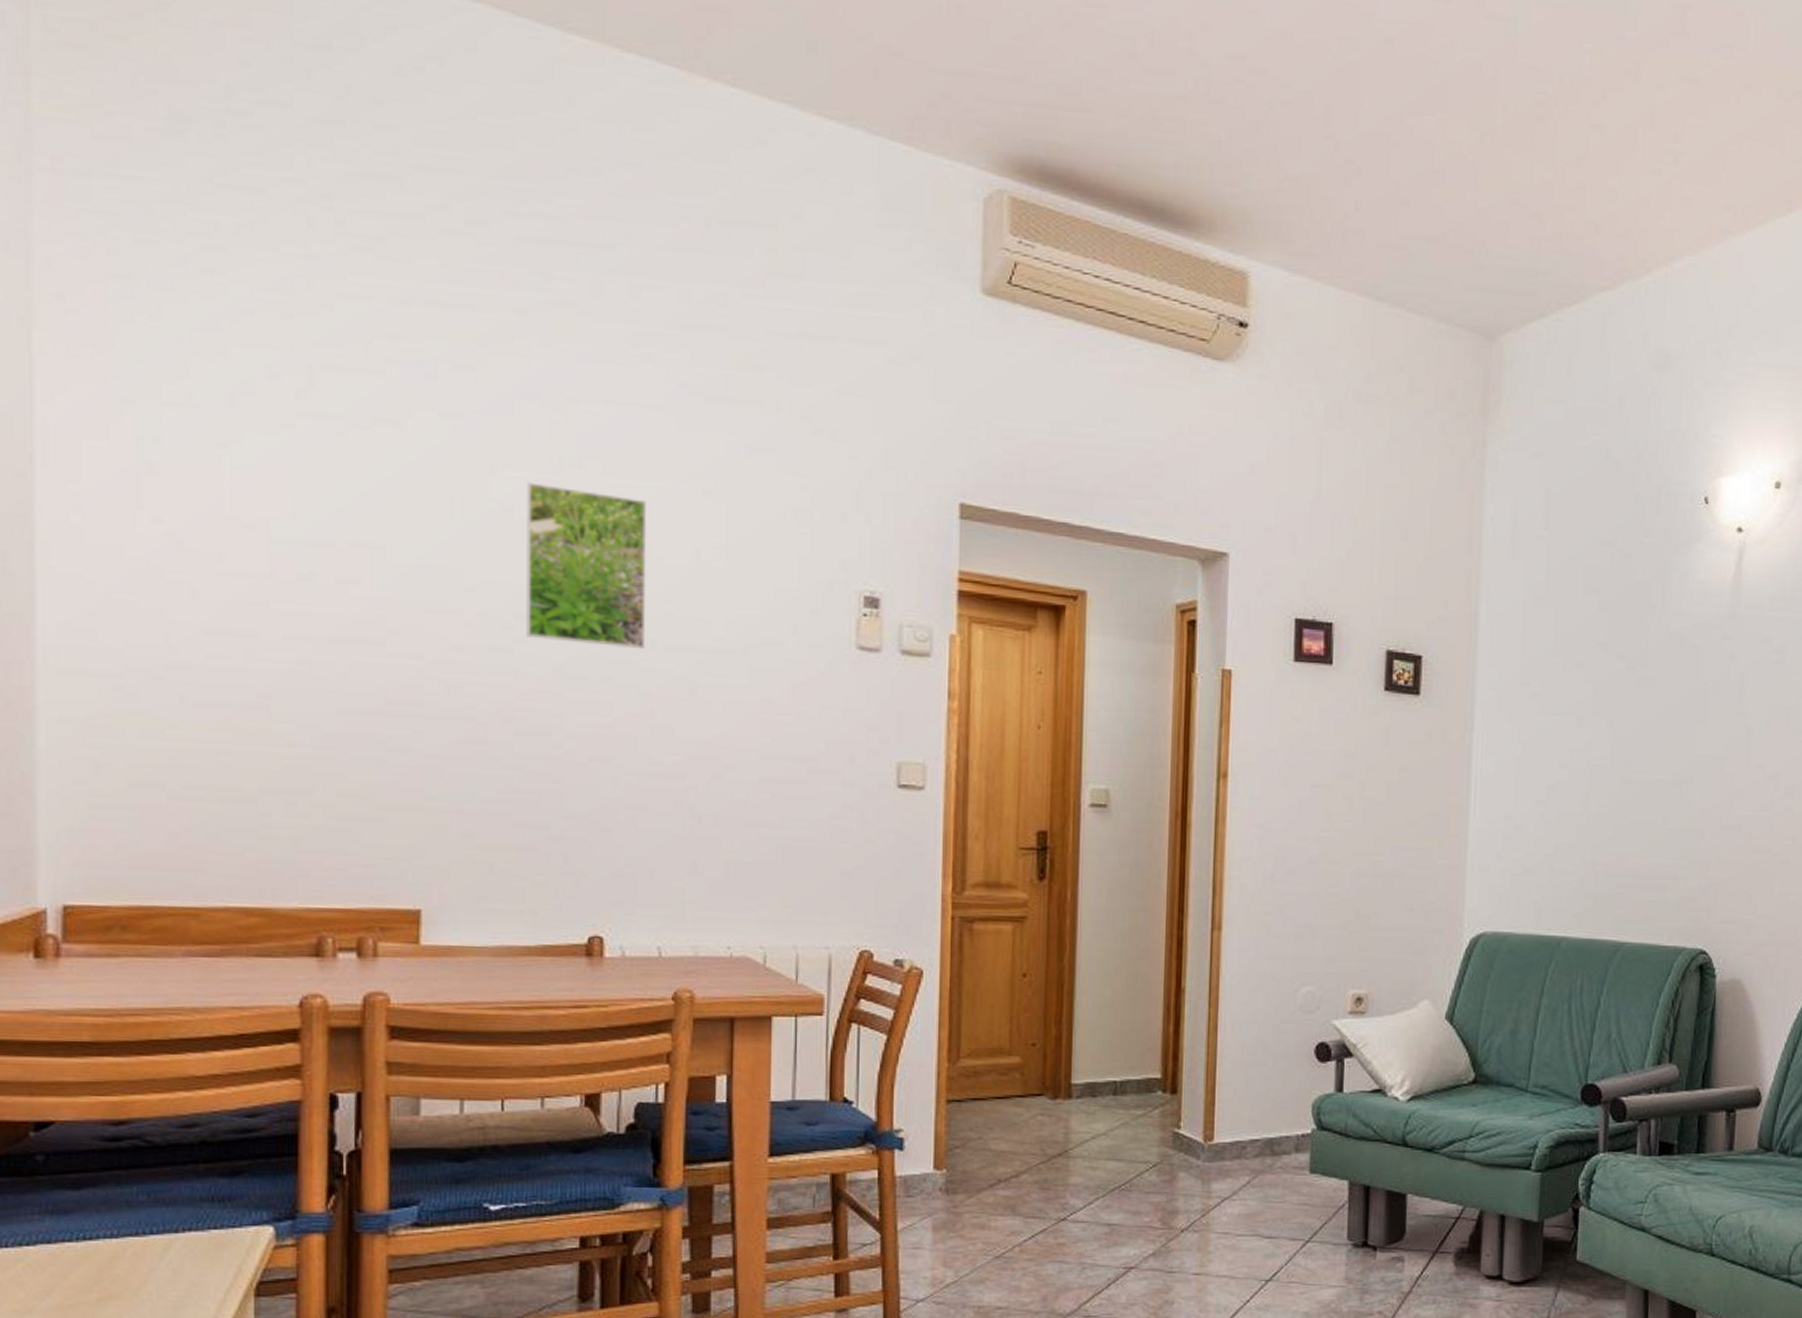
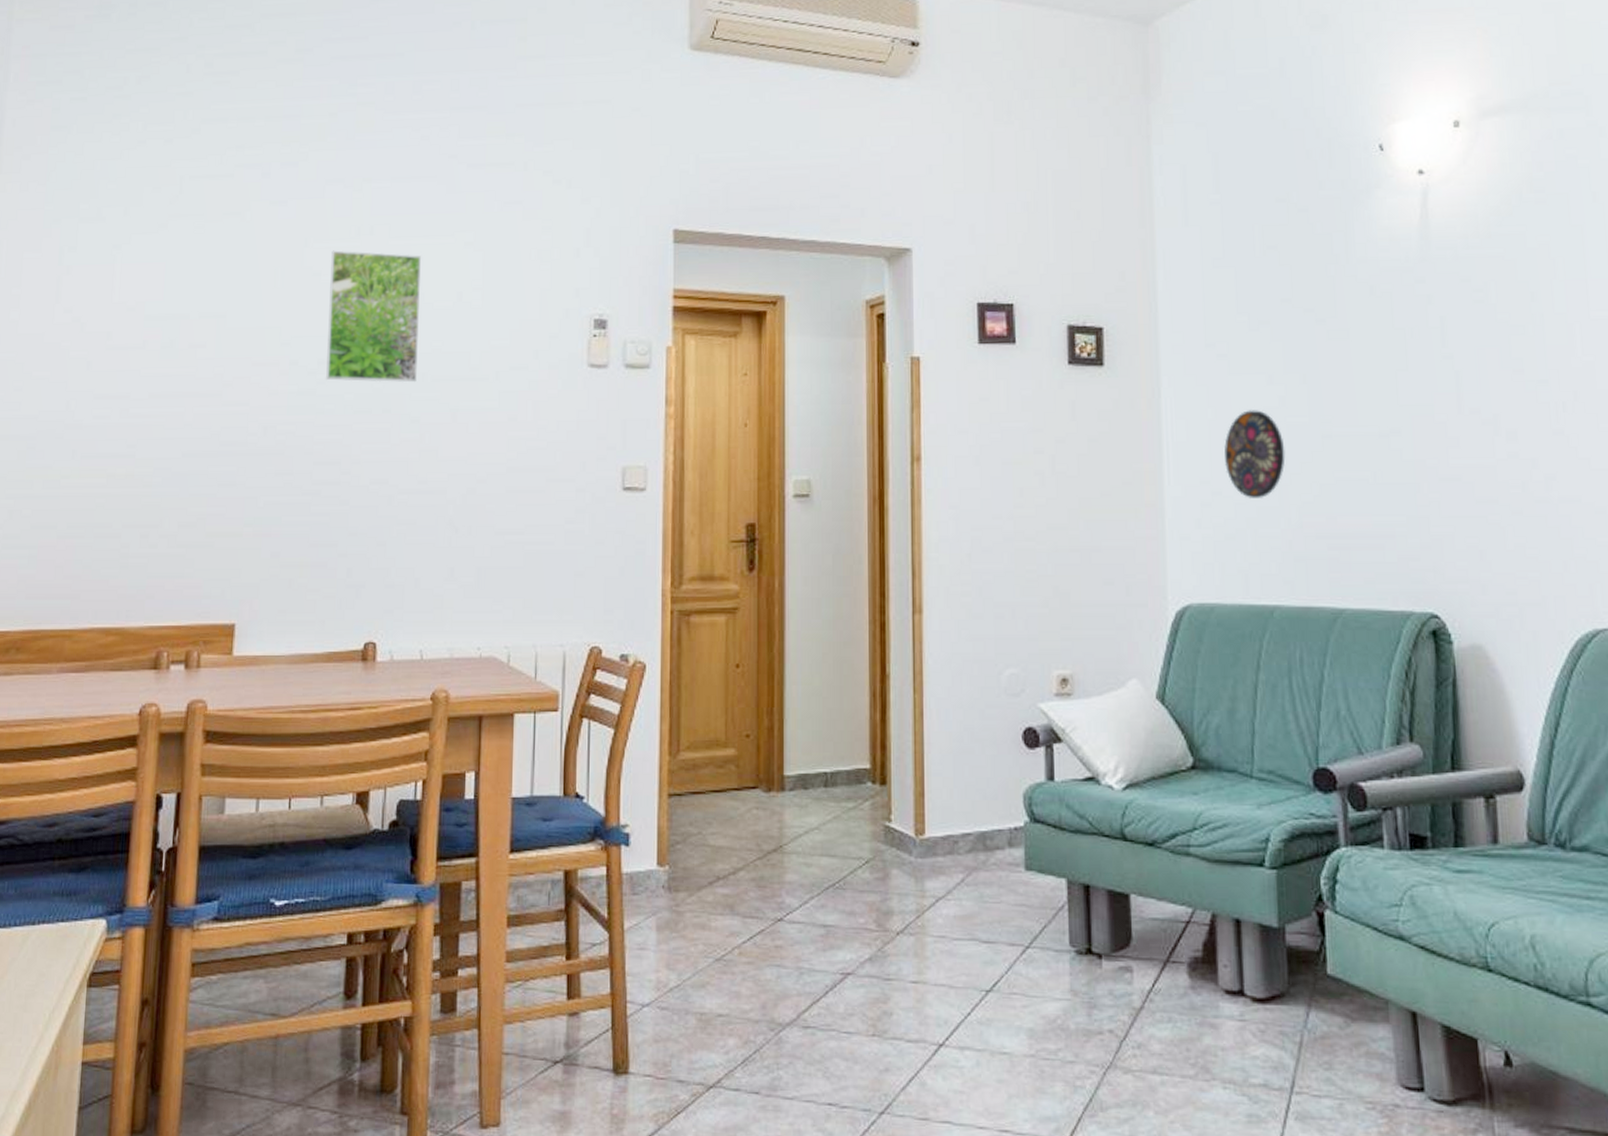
decorative plate: none [1529,750,1586,836] -> present [1224,410,1286,498]

